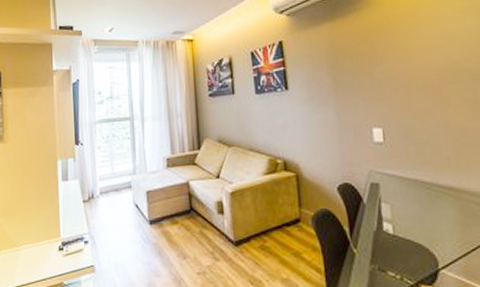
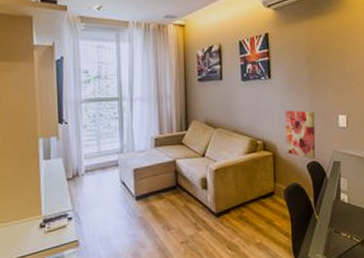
wall art: none [307,124,348,181] -> present [285,110,316,160]

